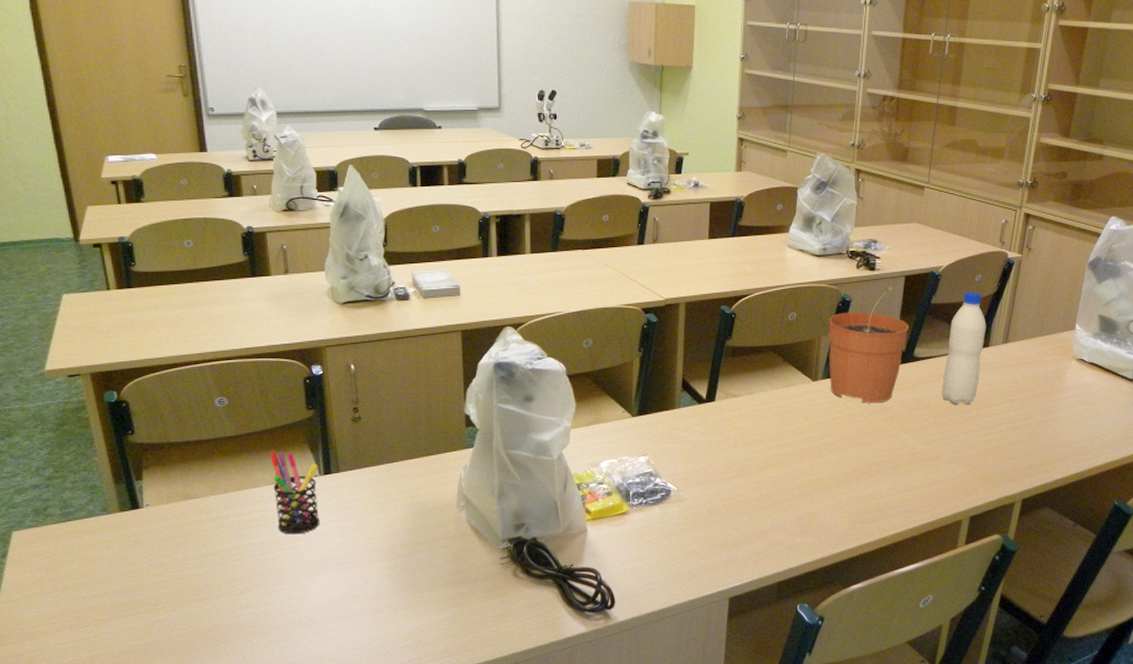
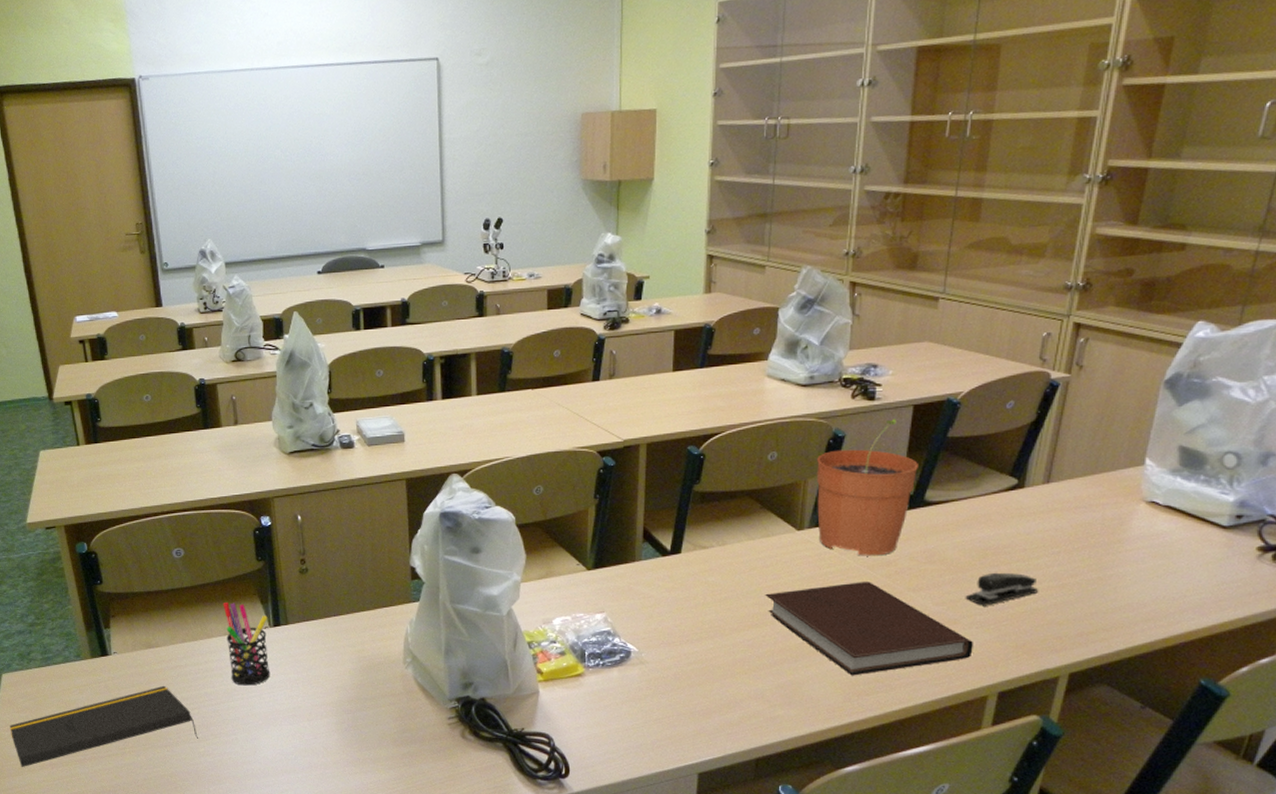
notepad: none [20,537,241,632] -> present [9,685,198,768]
notebook: none [786,425,951,507] -> present [765,582,973,676]
water bottle: present [942,291,986,405] -> none [961,421,1021,558]
stapler: none [945,416,1000,445] -> present [965,572,1039,606]

